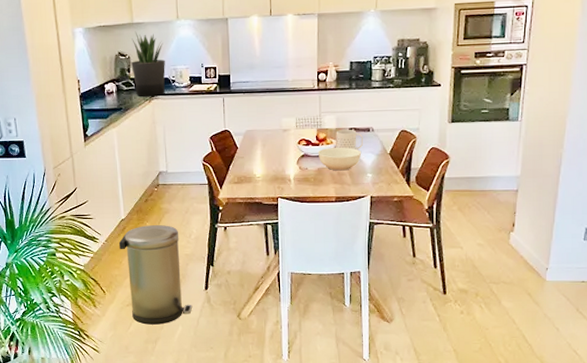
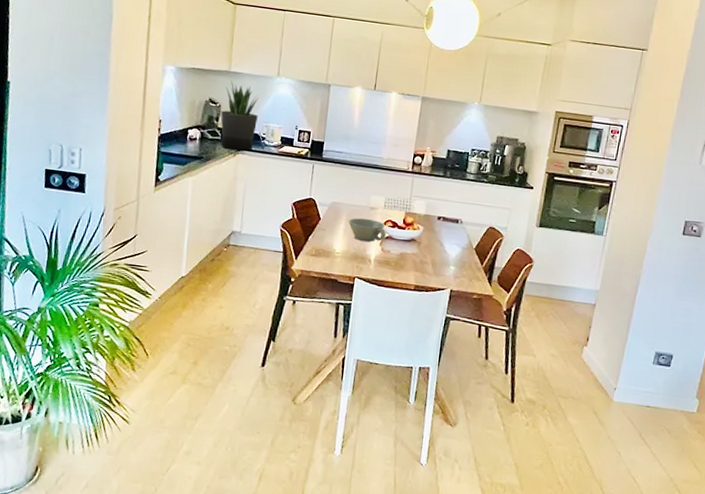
pedal bin: present [118,225,193,325] -> none [173,287,245,400]
cup: none [264,141,301,162] -> present [348,218,386,242]
bowl: present [317,147,362,171] -> none [402,233,448,260]
mug: present [336,129,363,150] -> none [422,216,451,240]

